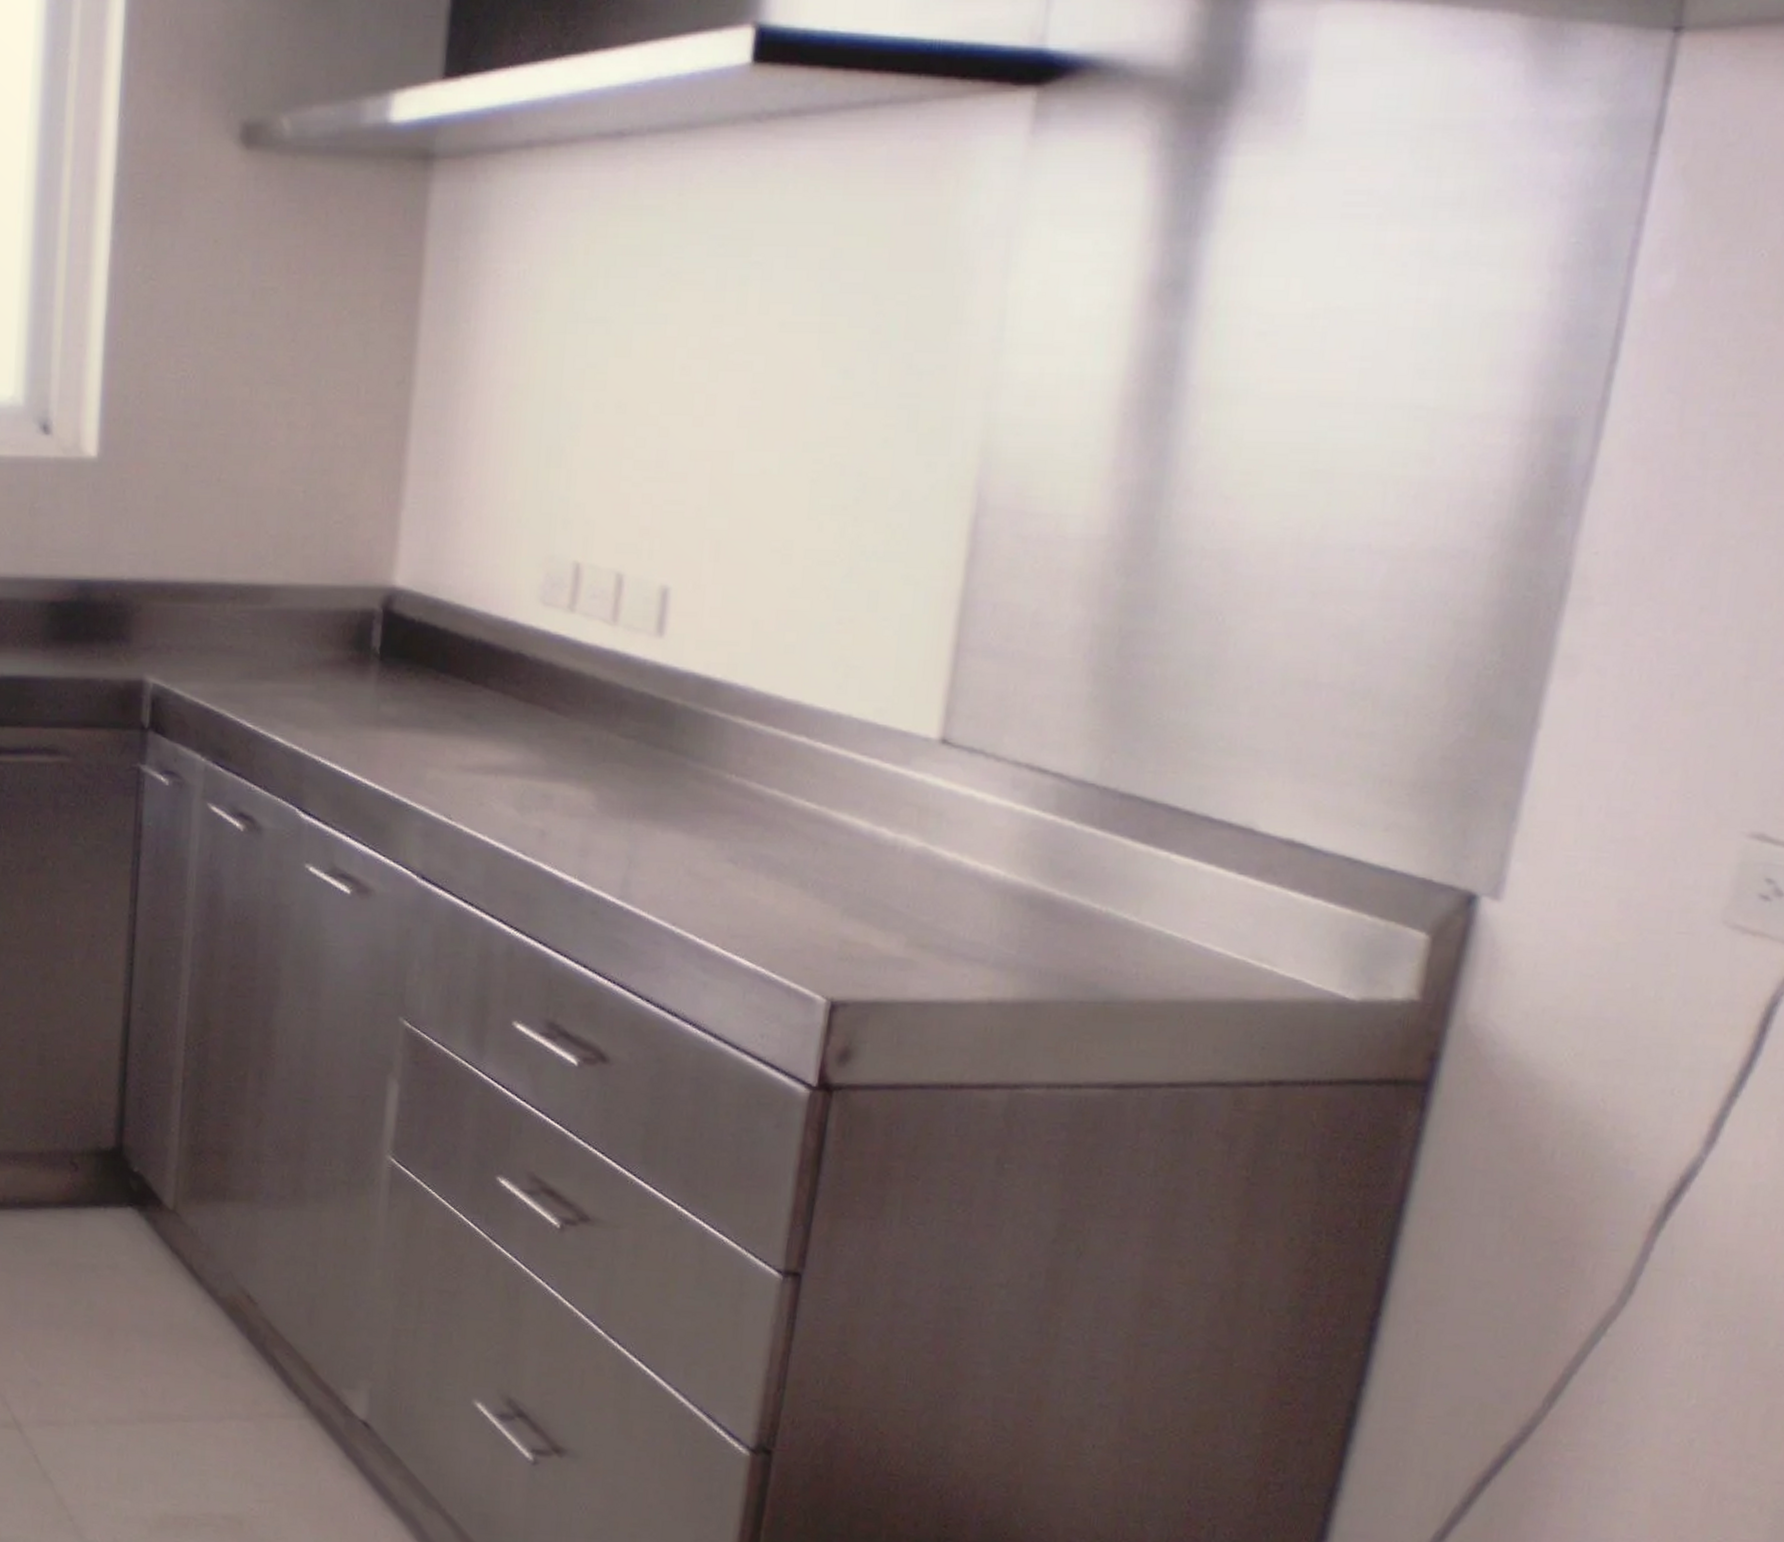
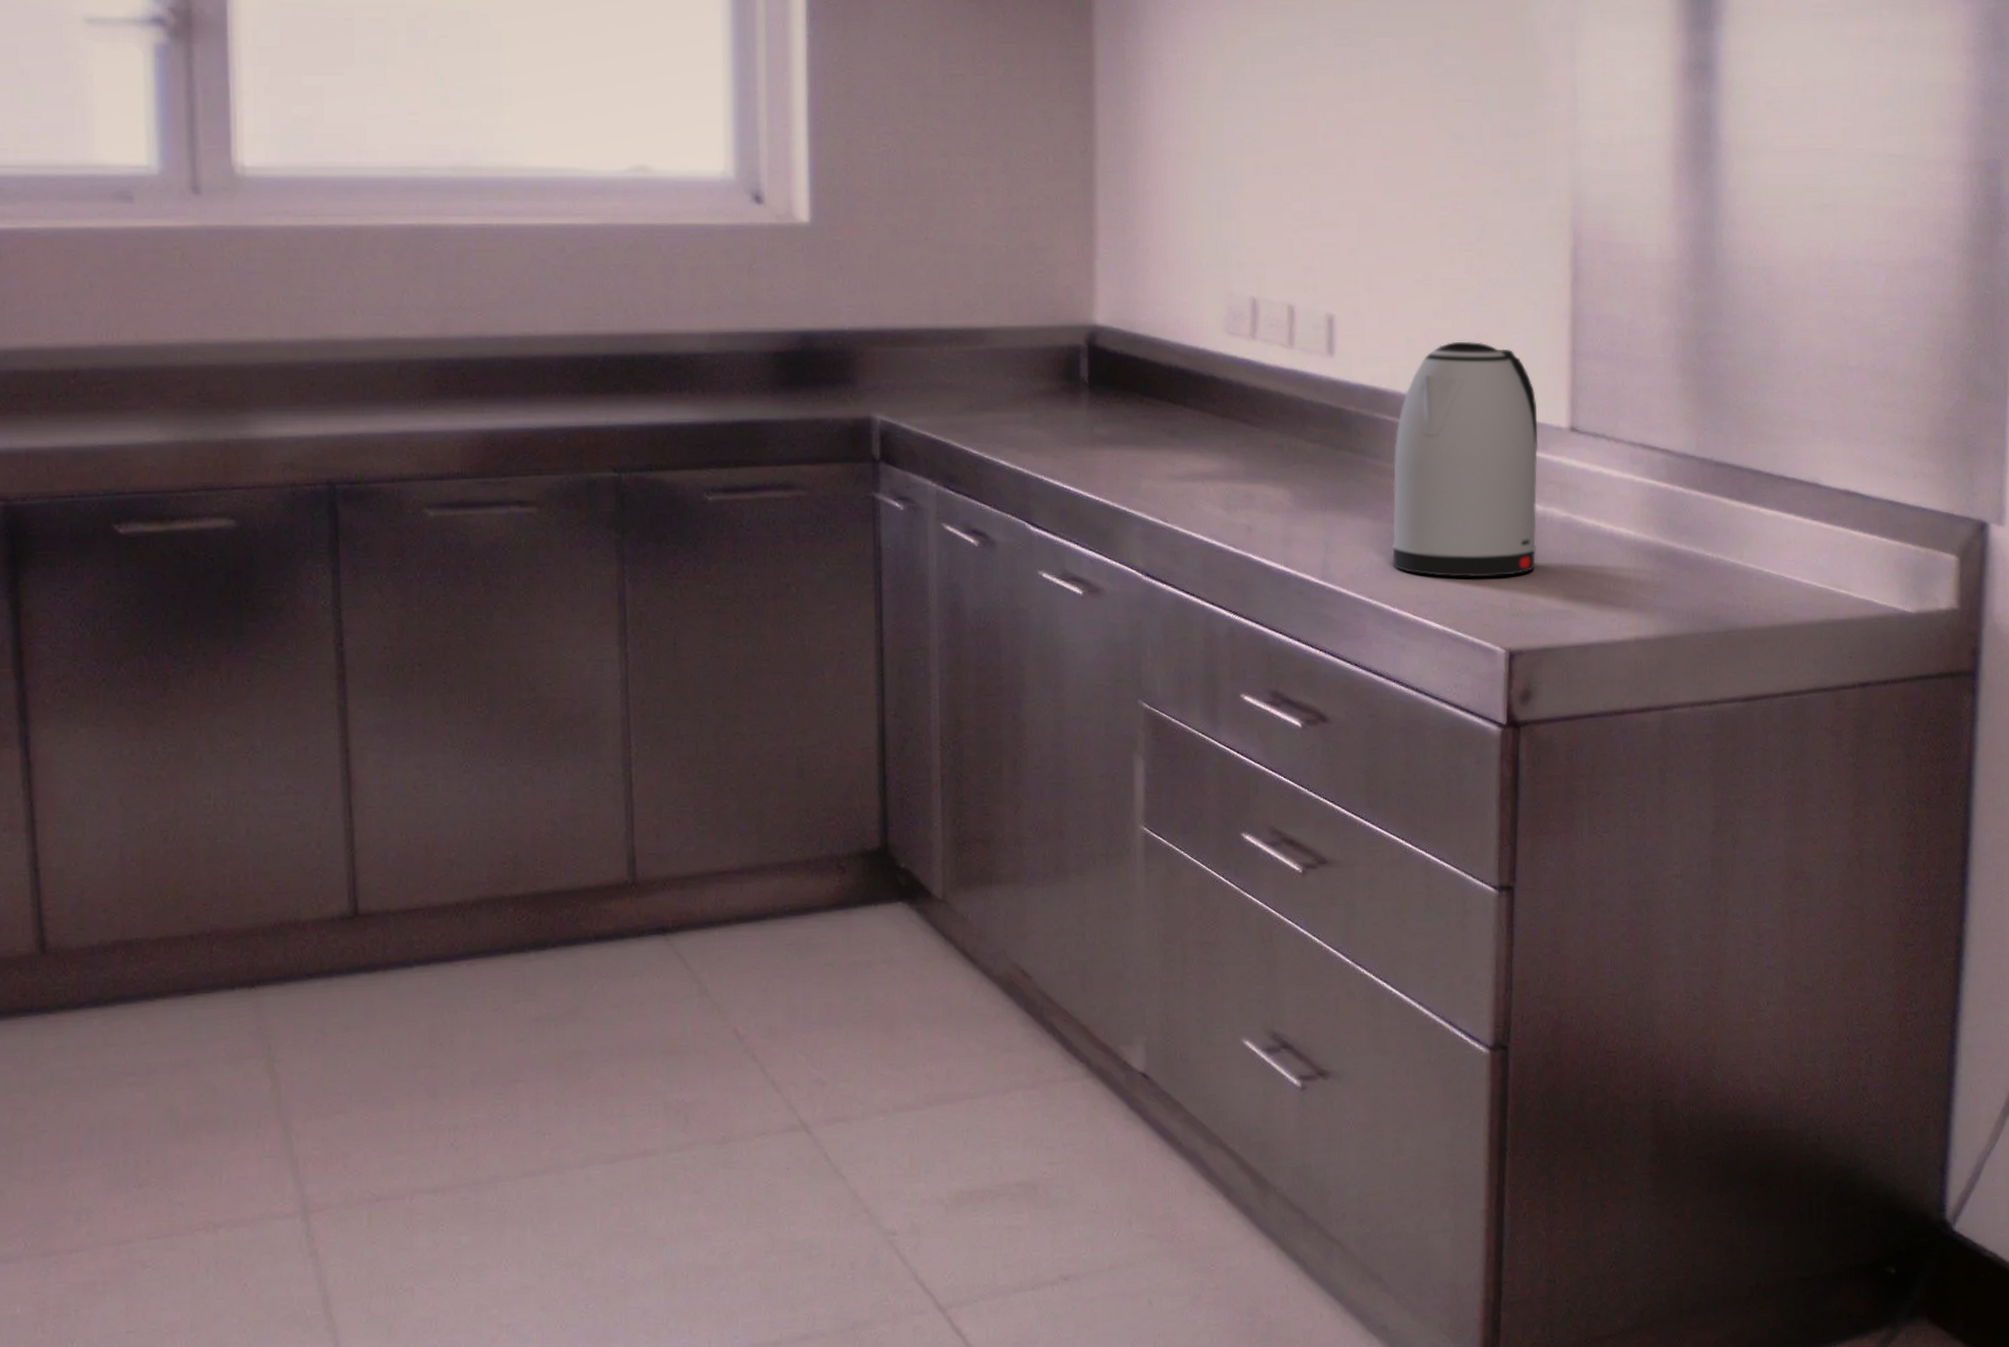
kettle: none [704,626,903,913] -> present [1392,341,1538,578]

